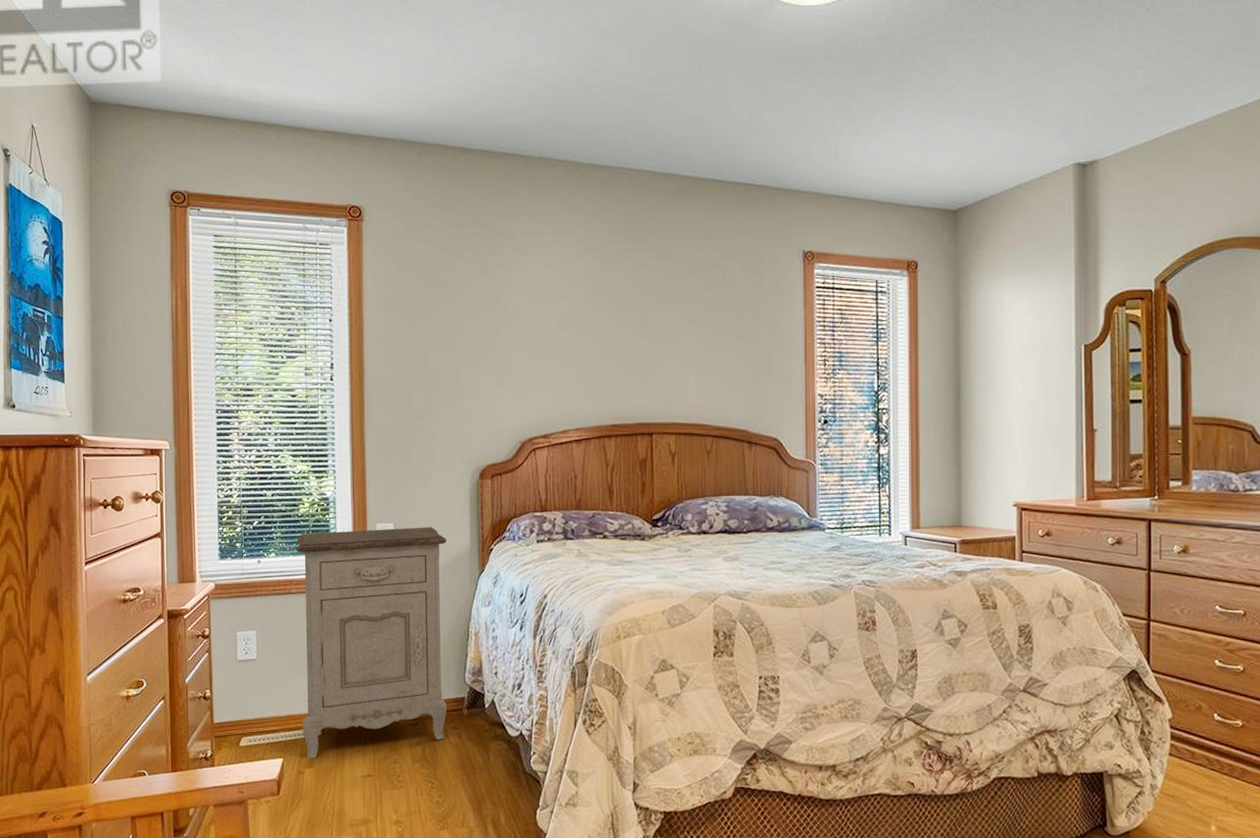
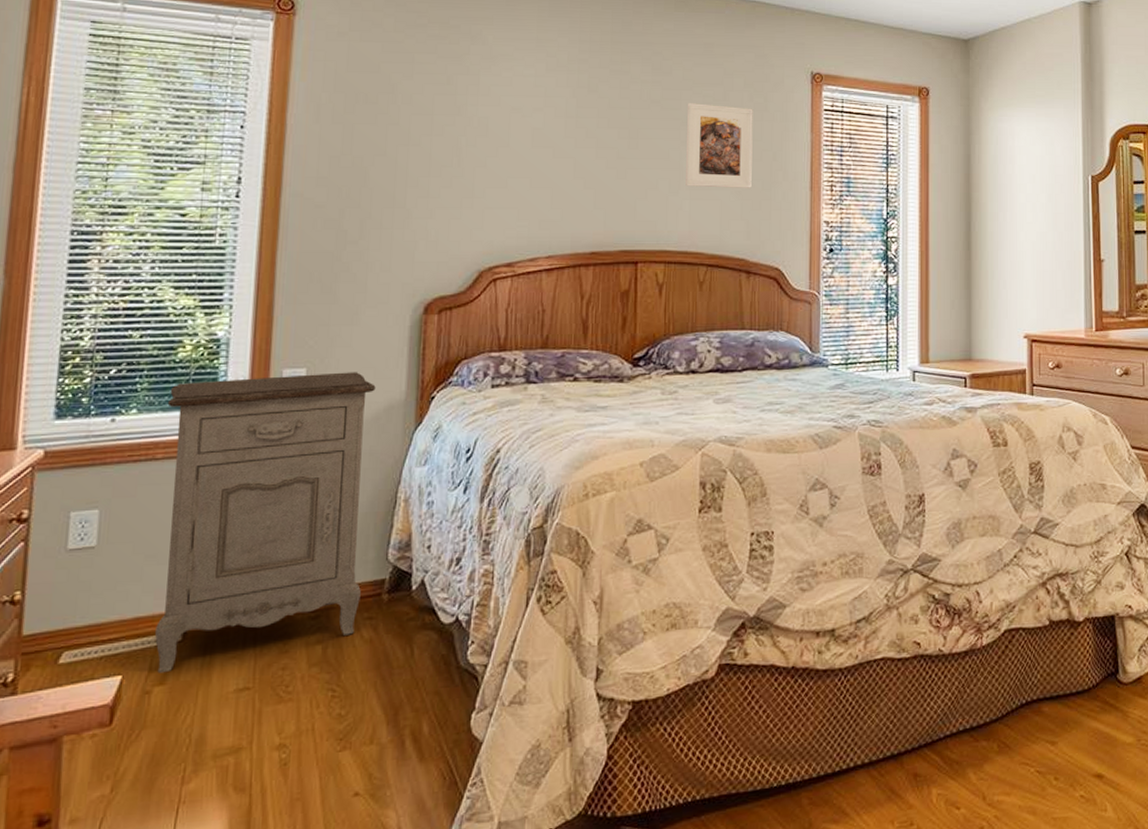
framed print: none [690,285,751,365] -> present [685,103,753,188]

